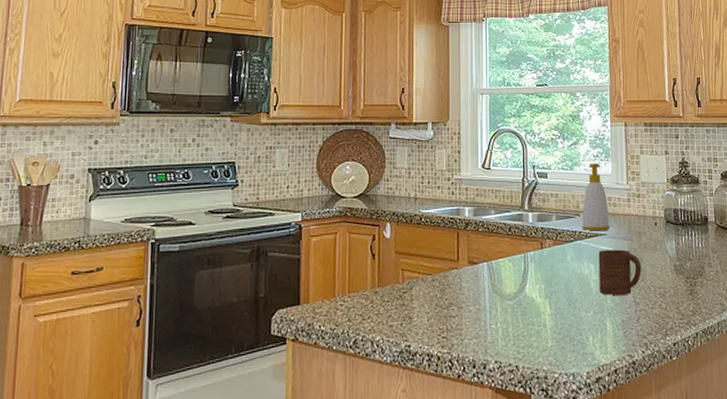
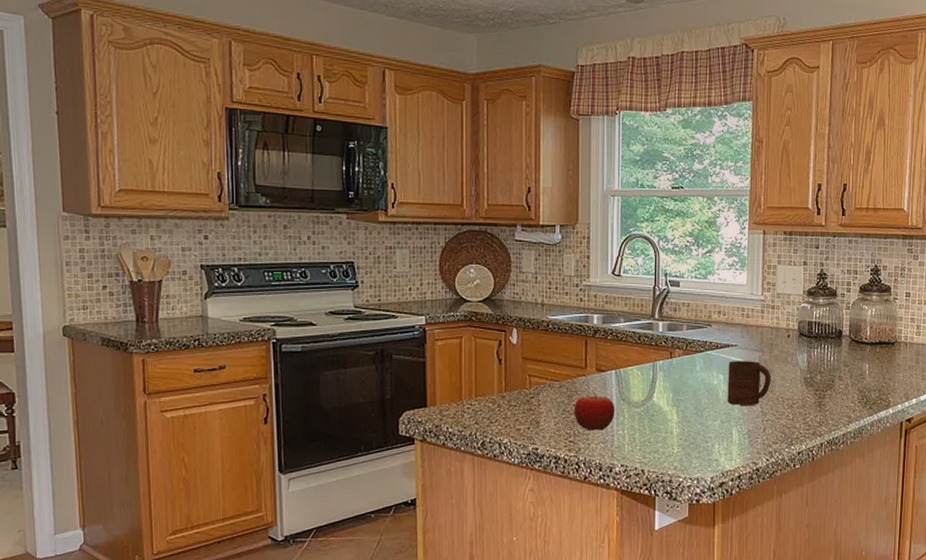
fruit: none [446,284,488,325] -> present [574,390,615,430]
soap bottle: present [582,164,611,230] -> none [713,273,742,341]

